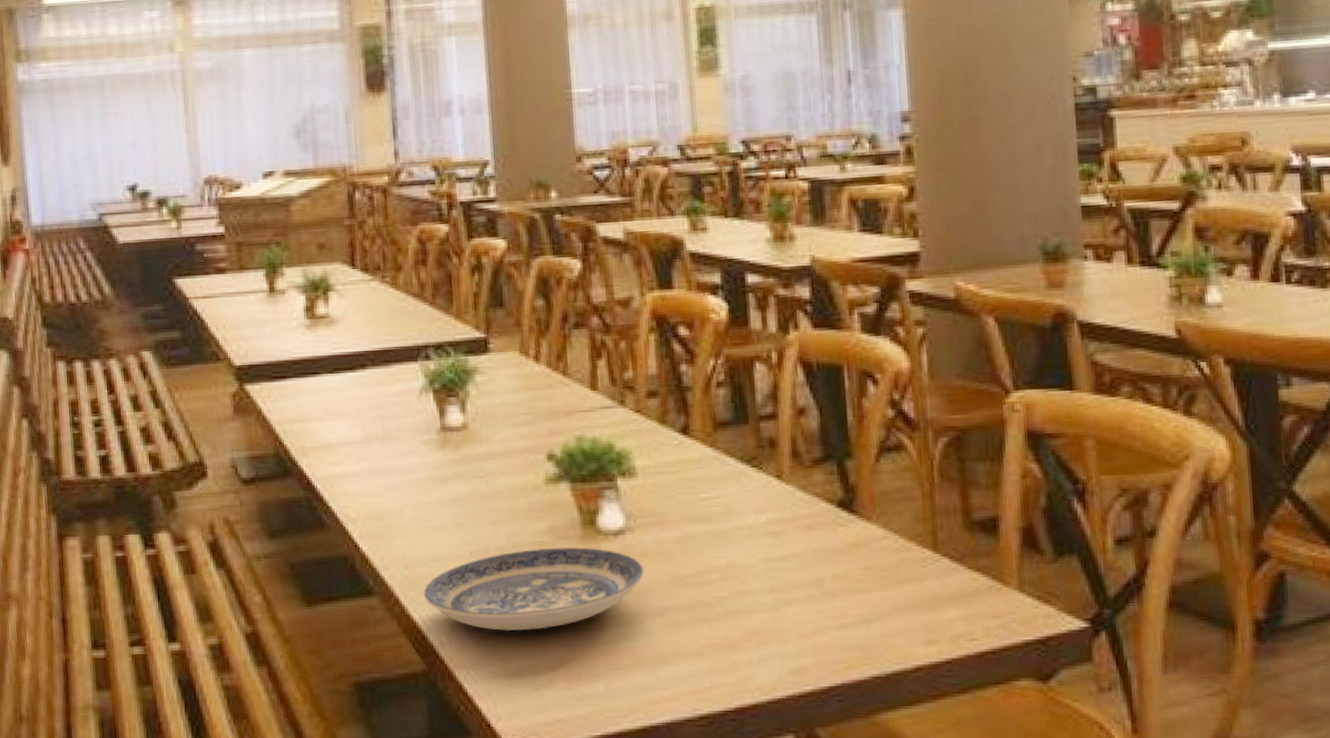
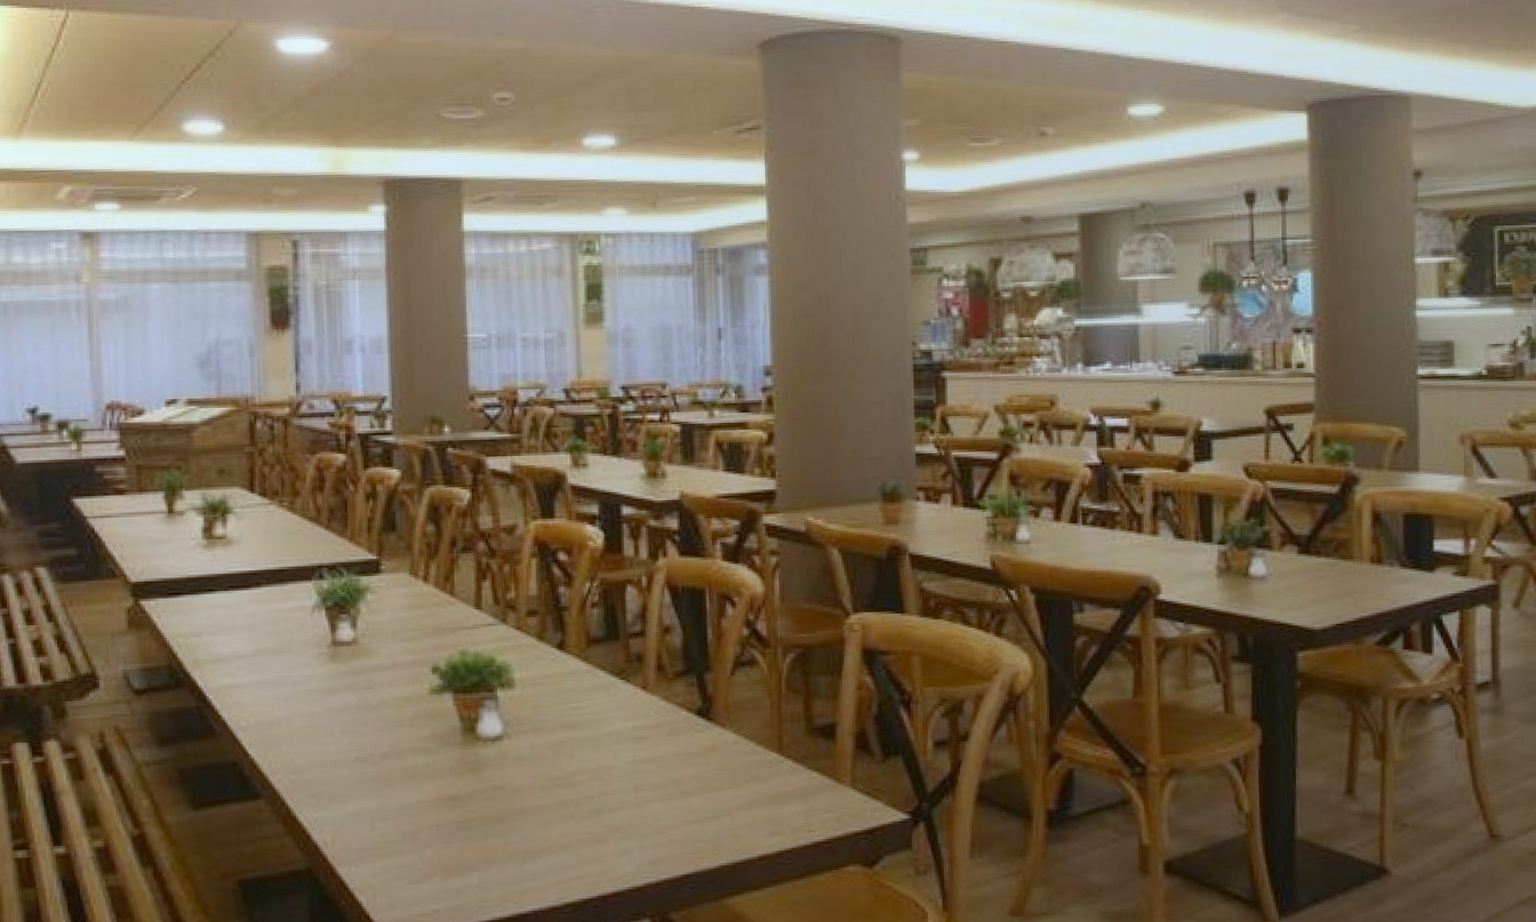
plate: present [423,546,645,632] -> none [309,752,519,830]

